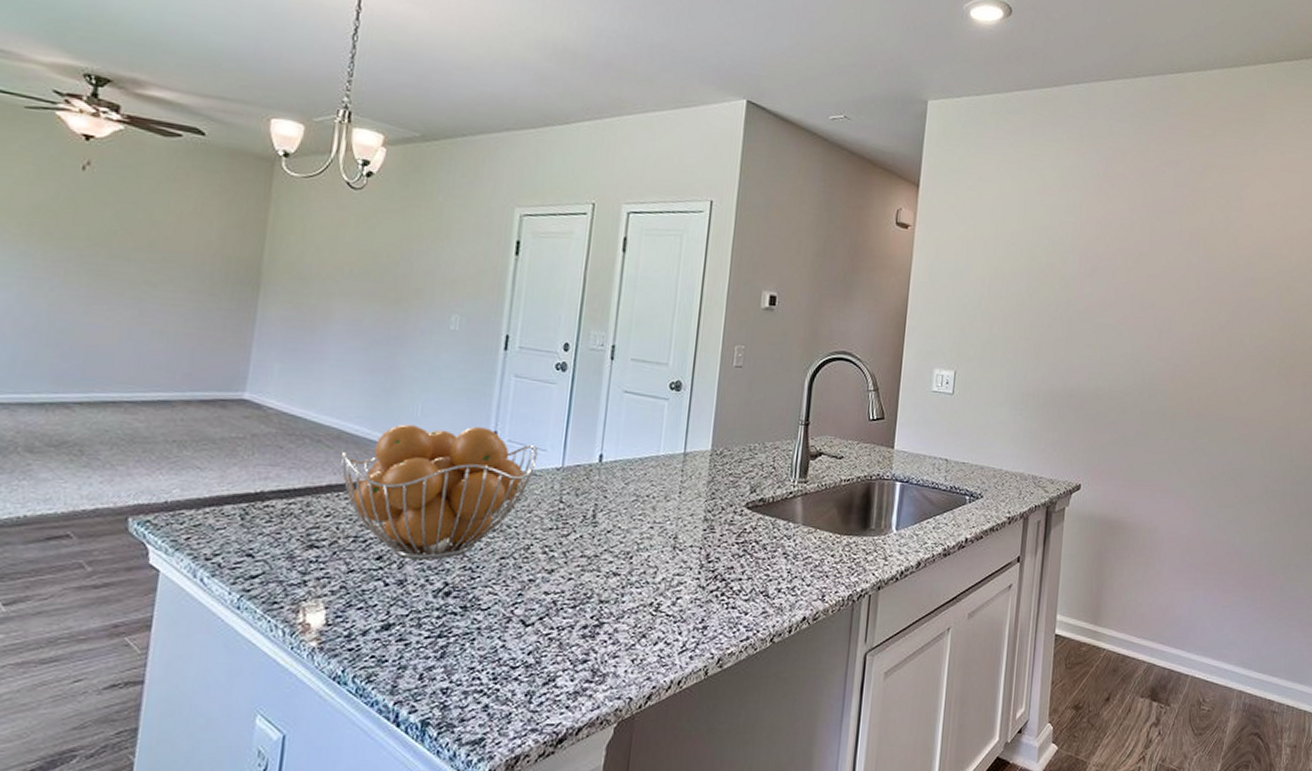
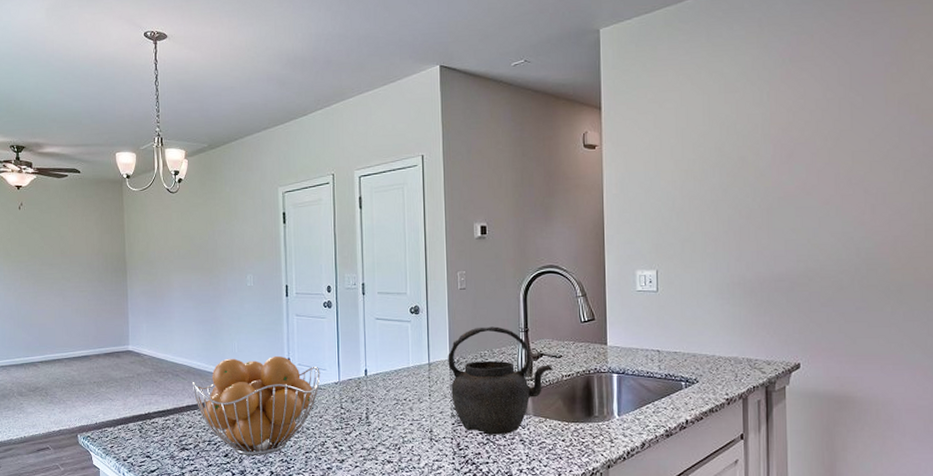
kettle: none [707,414,832,546] -> present [448,326,553,435]

